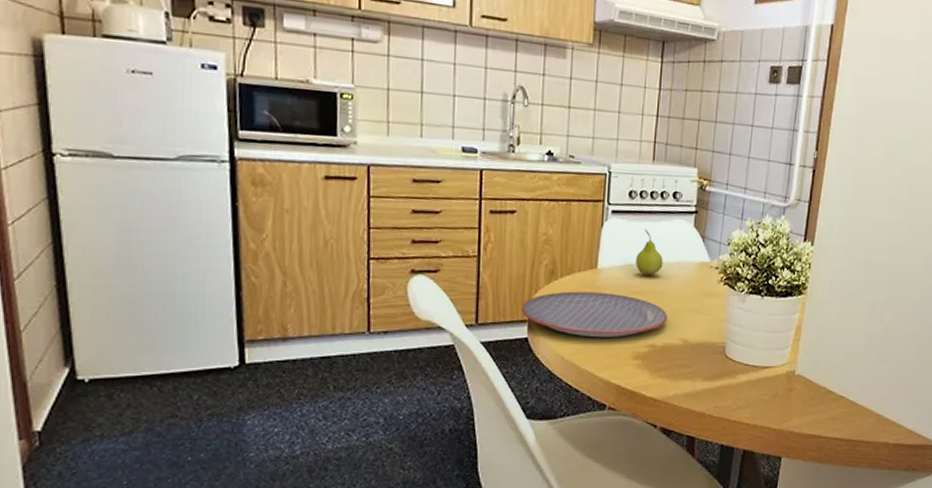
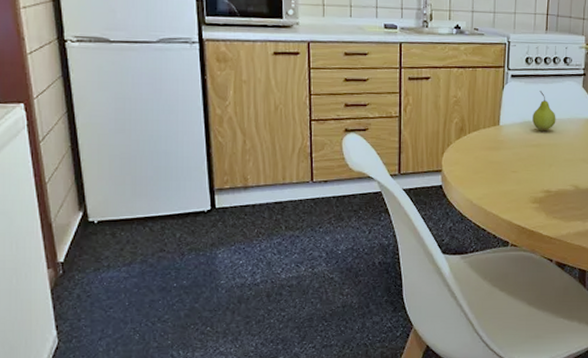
plate: present [521,291,667,337] -> none [436,145,560,184]

